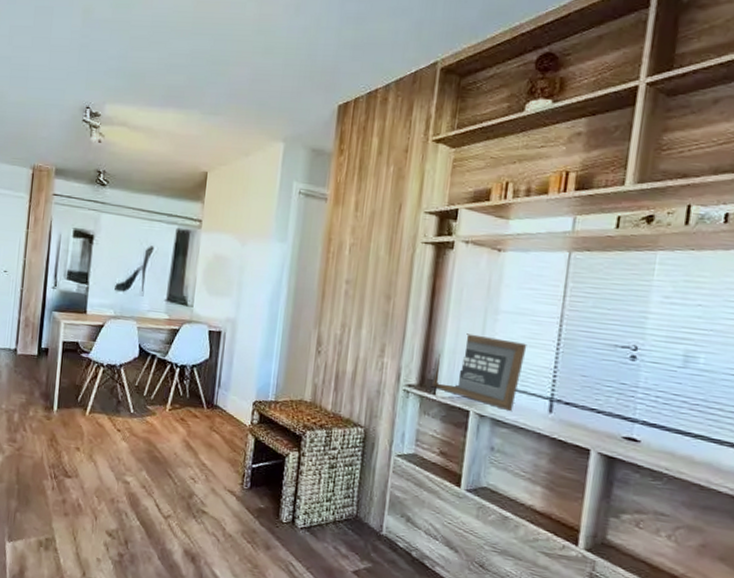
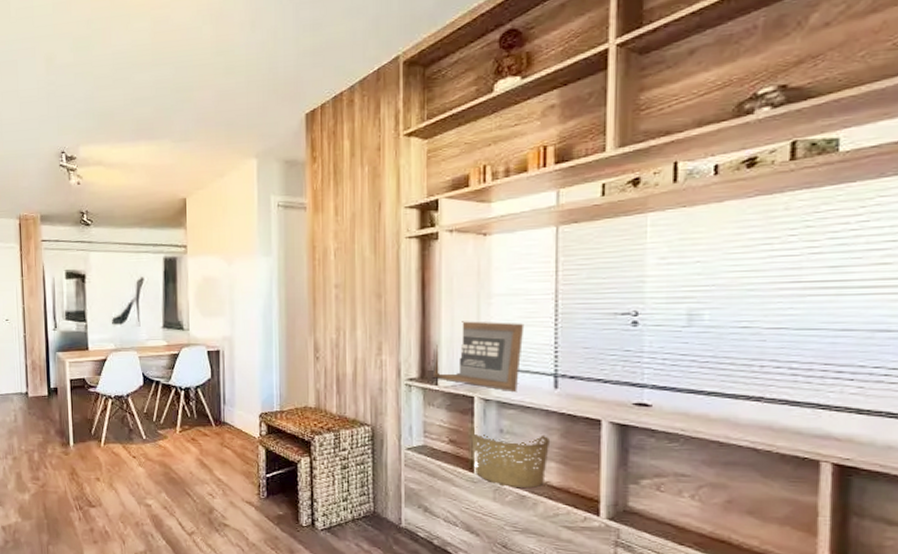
basket: none [461,441,539,510] -> present [470,426,551,489]

